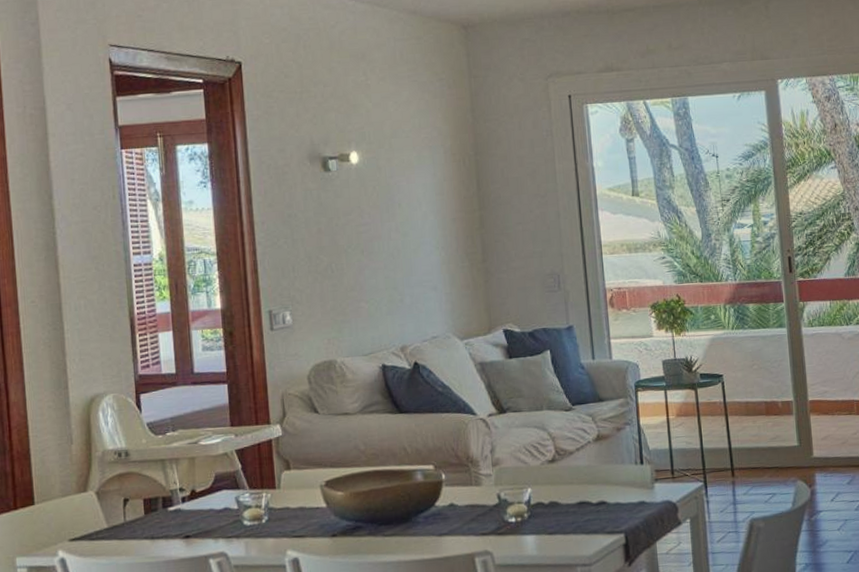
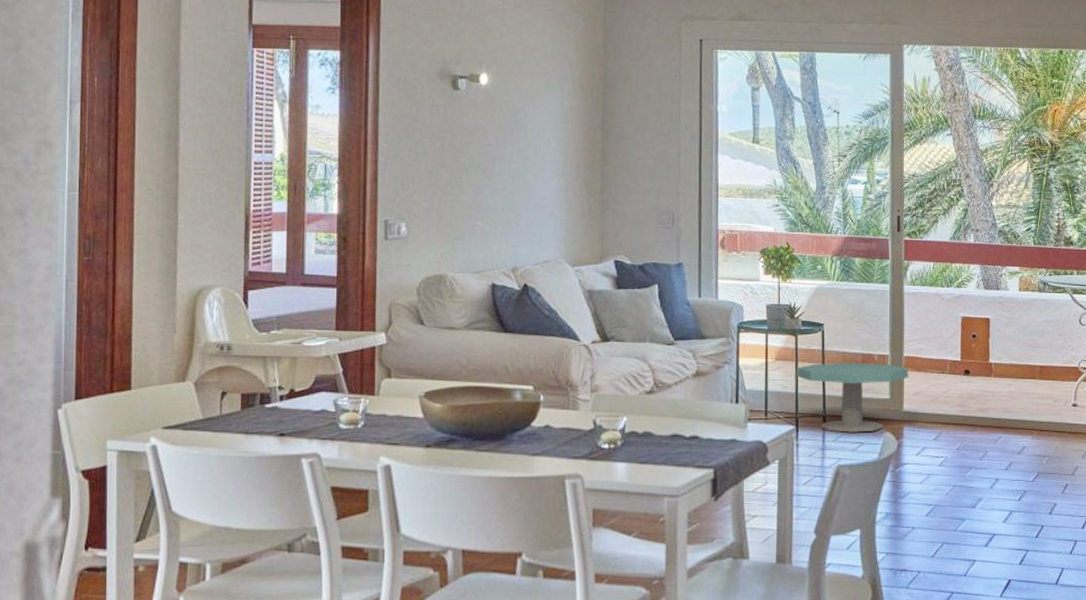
side table: none [699,410,815,485] -> present [796,362,909,433]

